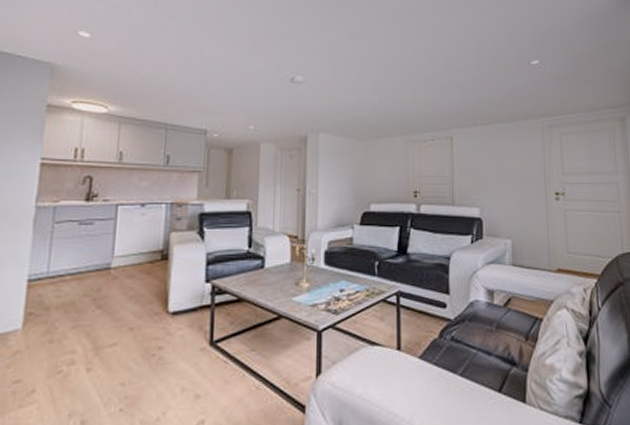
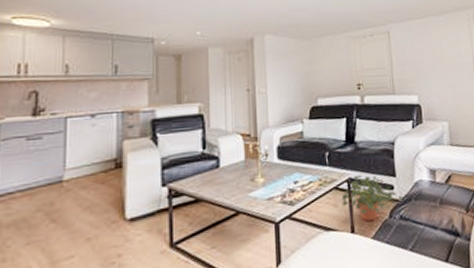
potted plant: none [389,289,456,340] -> present [341,174,404,222]

